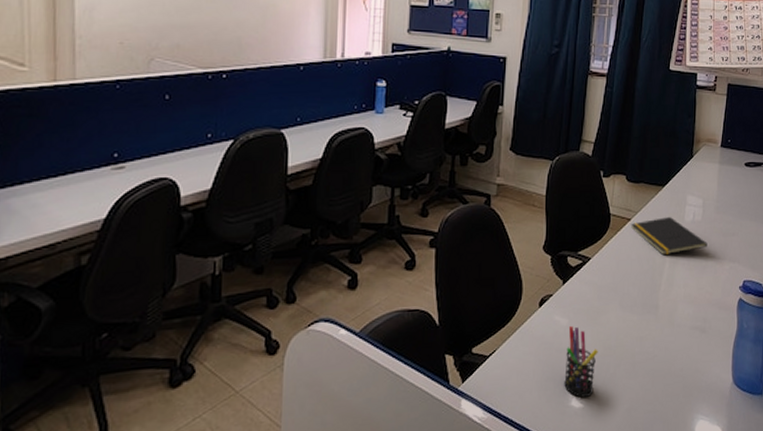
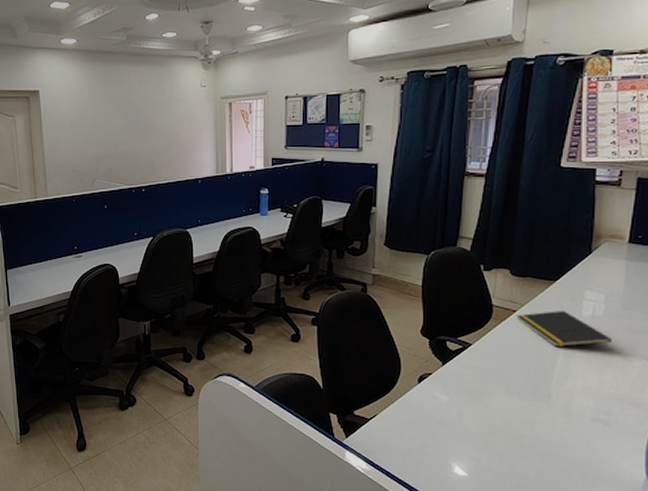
pen holder: present [564,326,598,398] -> none [446,403,482,468]

